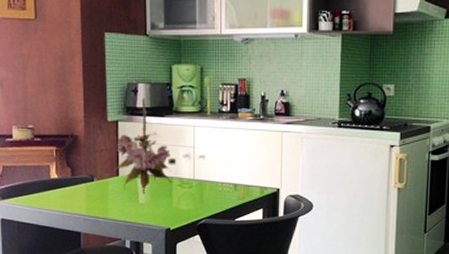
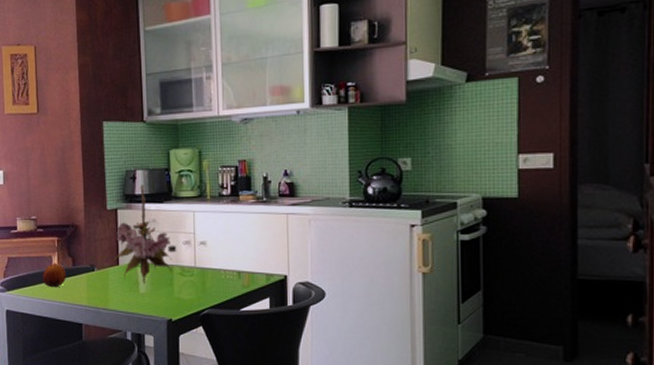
fruit: none [39,172,65,197] -> present [42,263,67,288]

